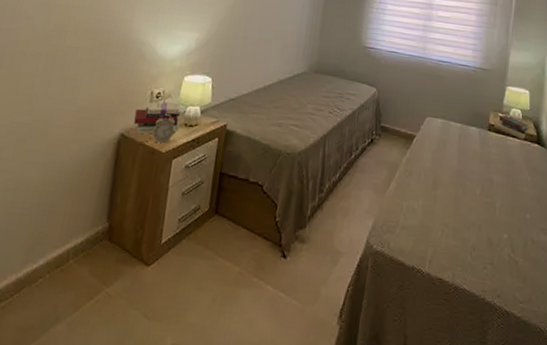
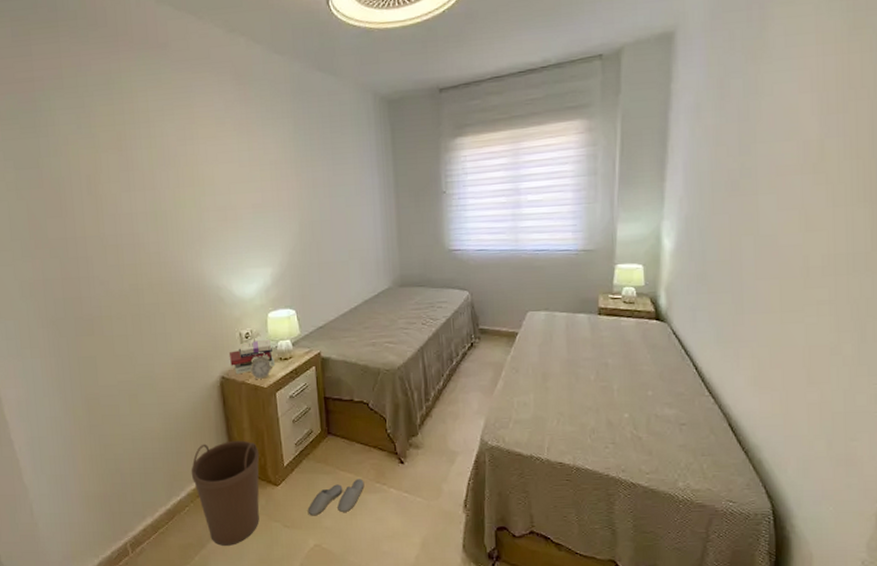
basket: none [57,205,139,334] -> present [191,440,260,546]
slippers: none [173,269,242,308] -> present [307,479,365,516]
books: present [494,114,529,140] -> none [605,295,645,319]

